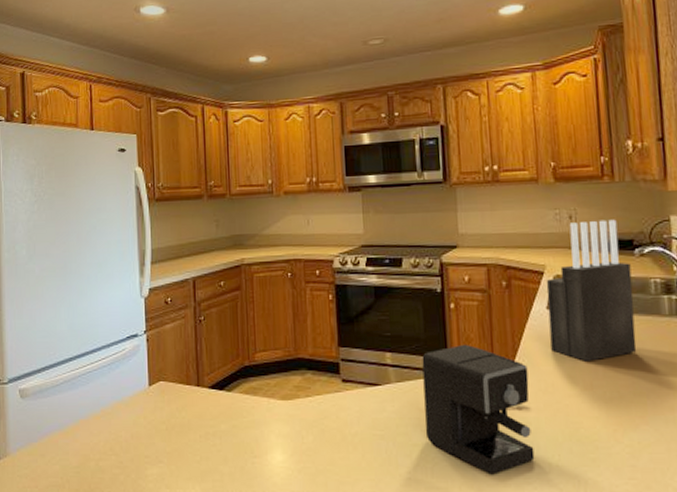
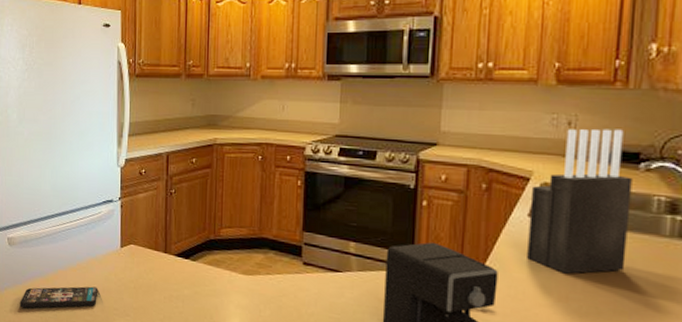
smartphone: none [35,434,126,470] -> present [19,286,99,308]

